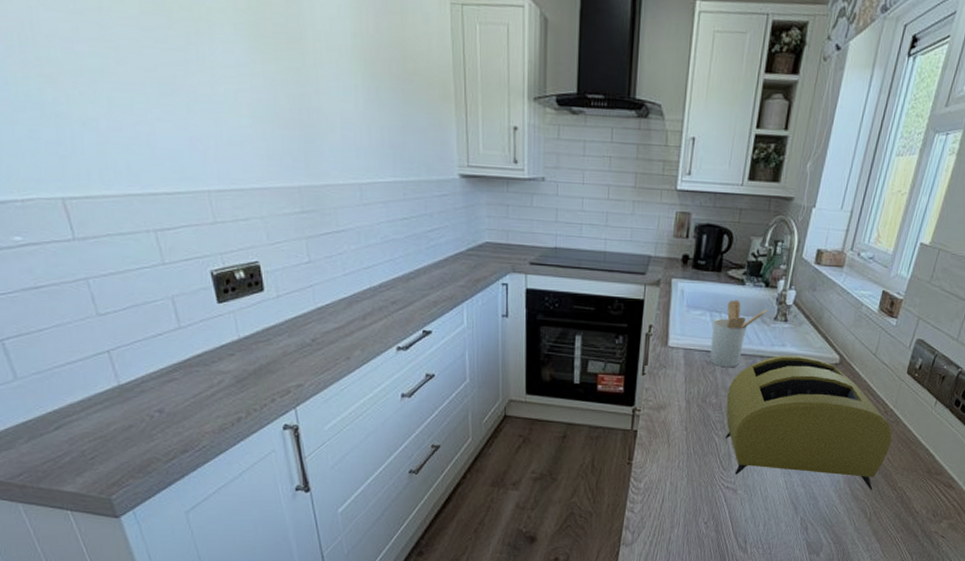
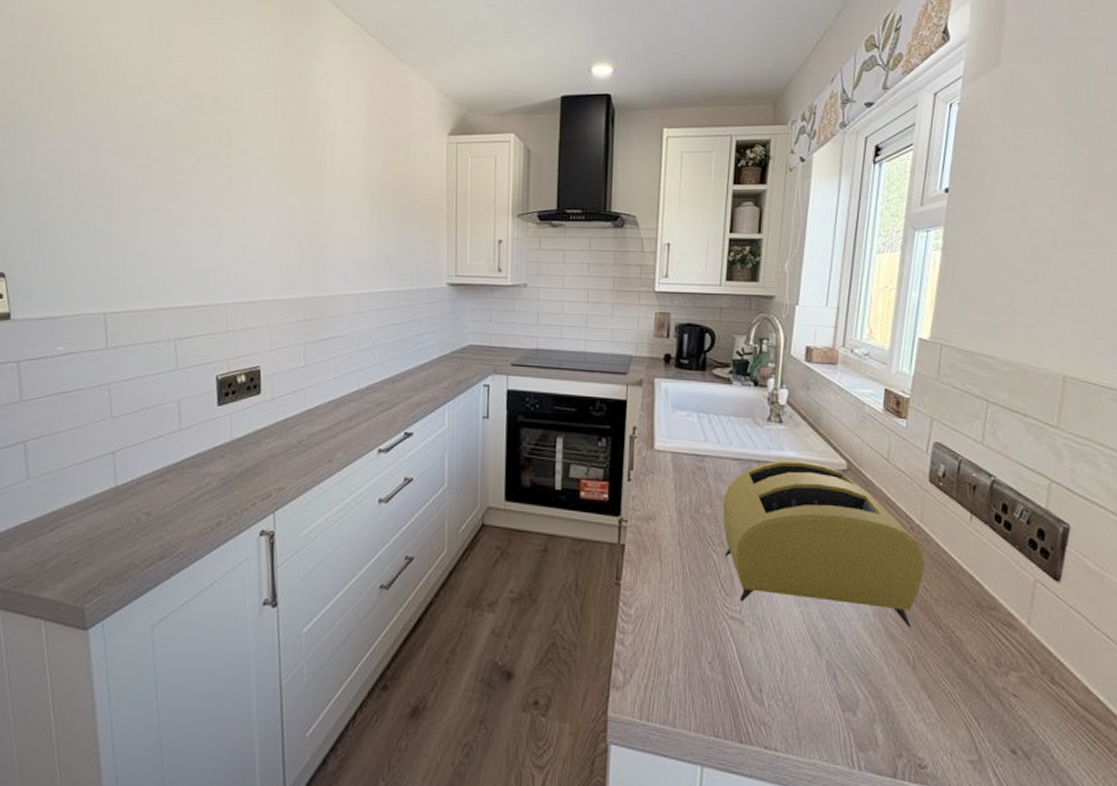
utensil holder: present [709,300,768,368] -> none [700,400,759,474]

